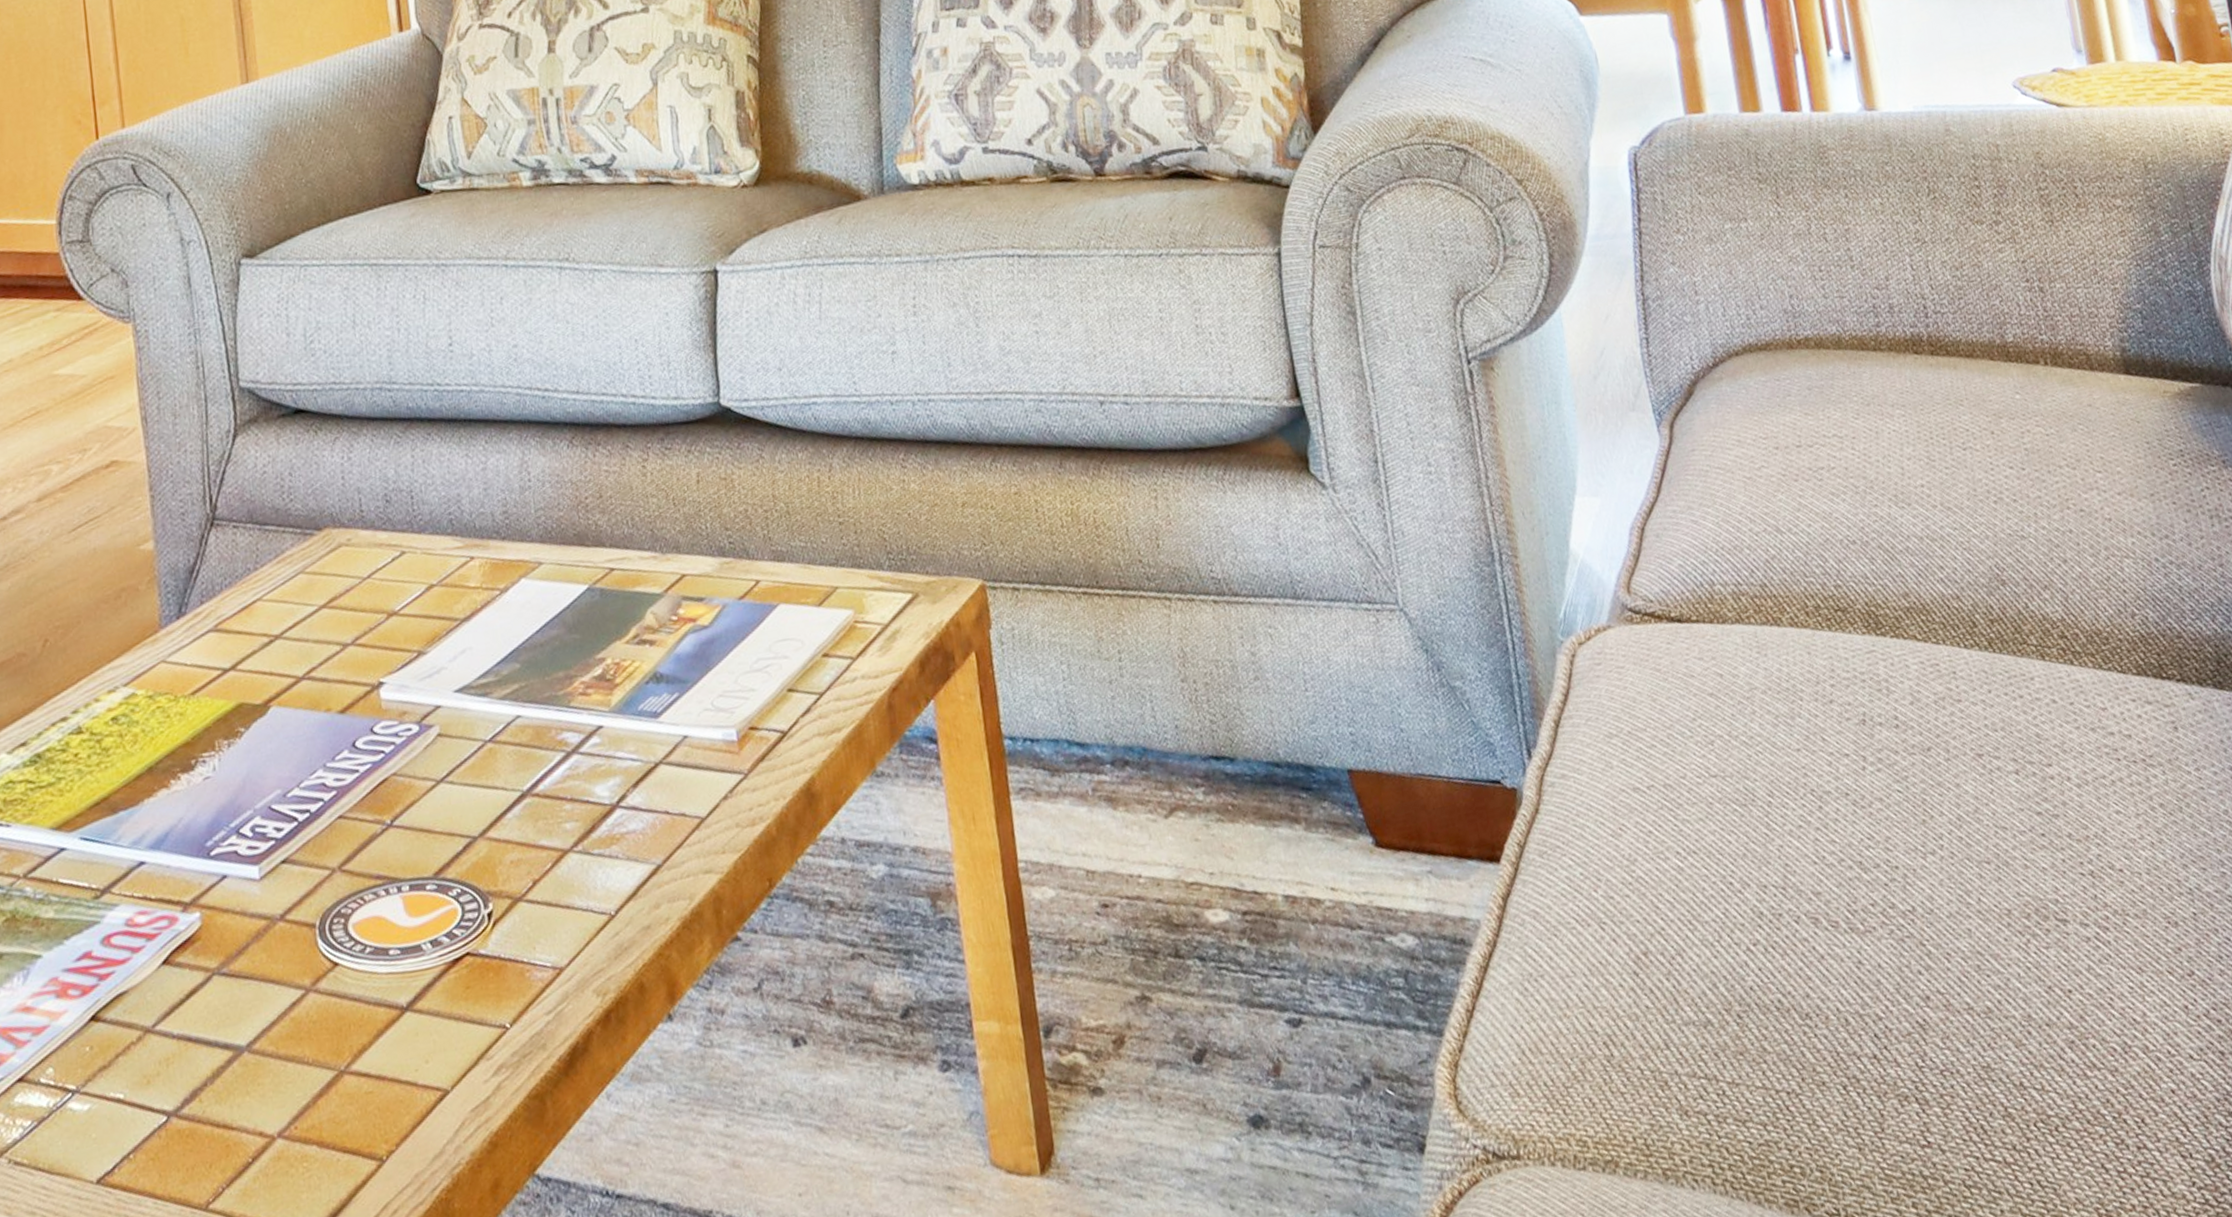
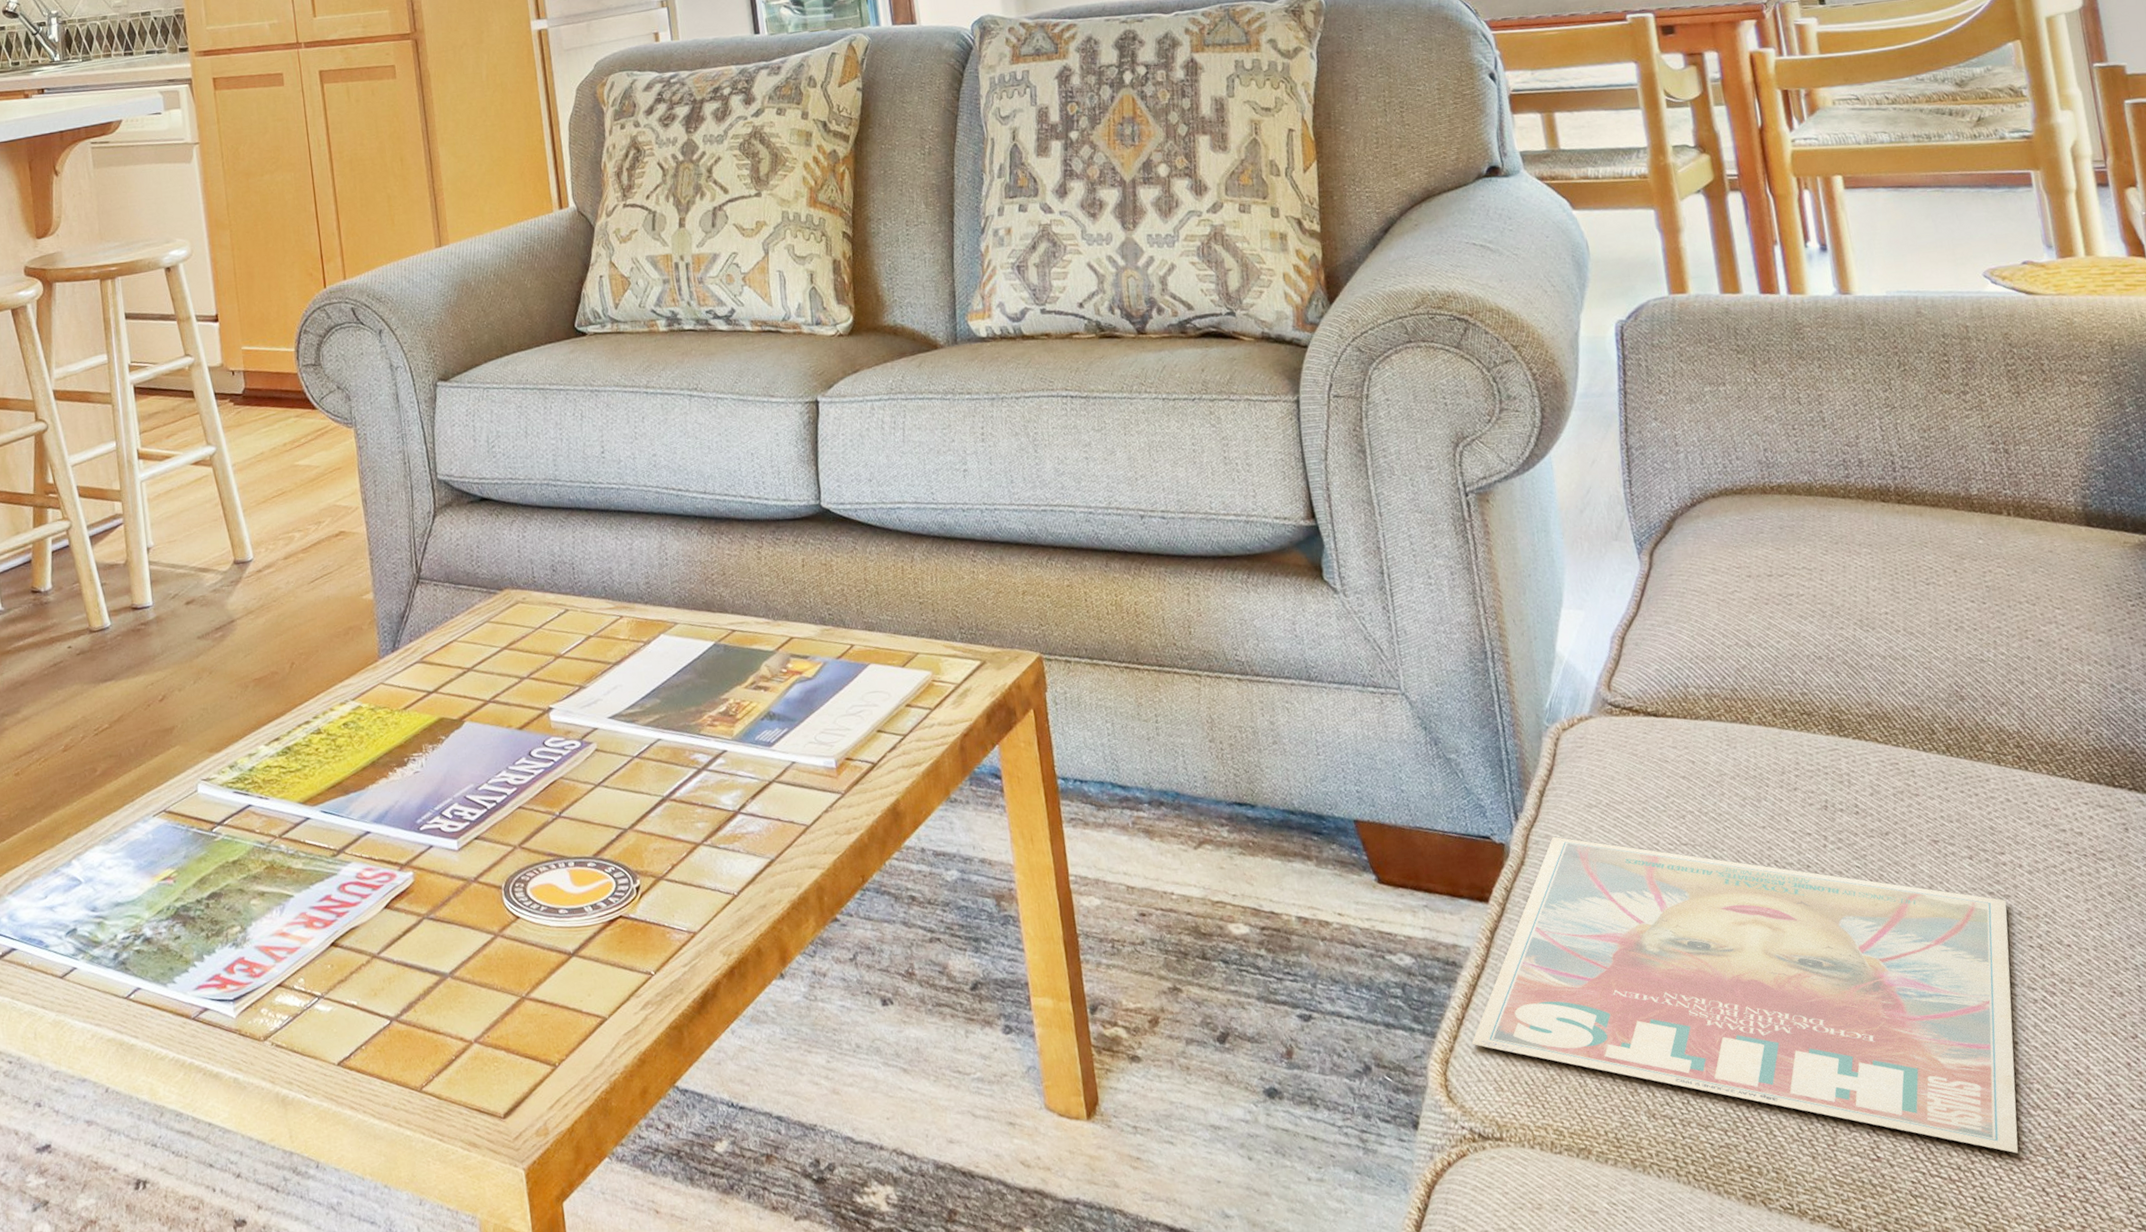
magazine: none [1483,775,2075,1125] -> present [1471,836,2018,1154]

